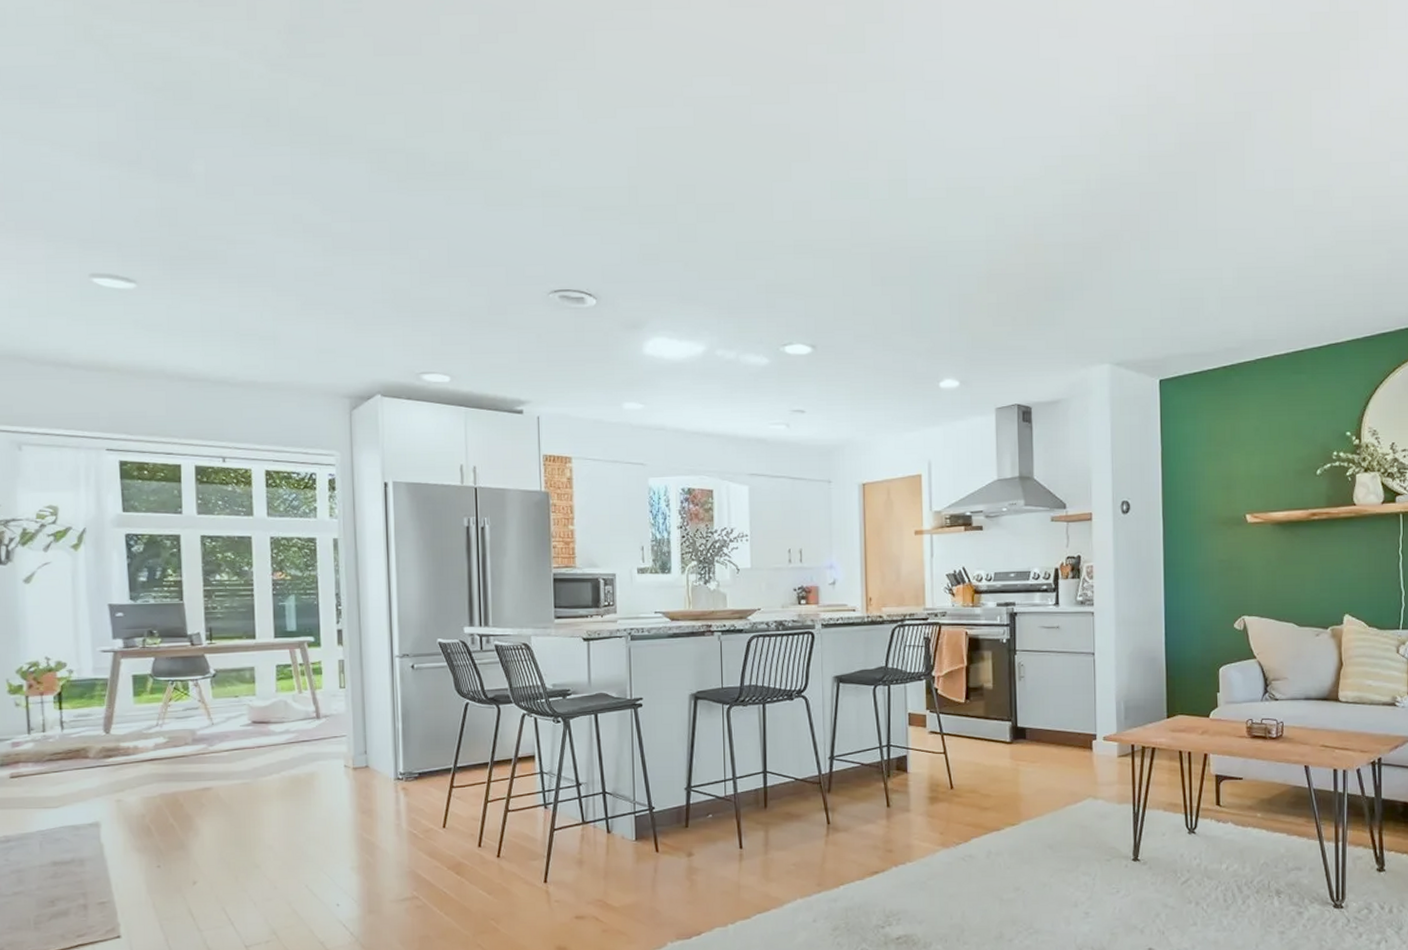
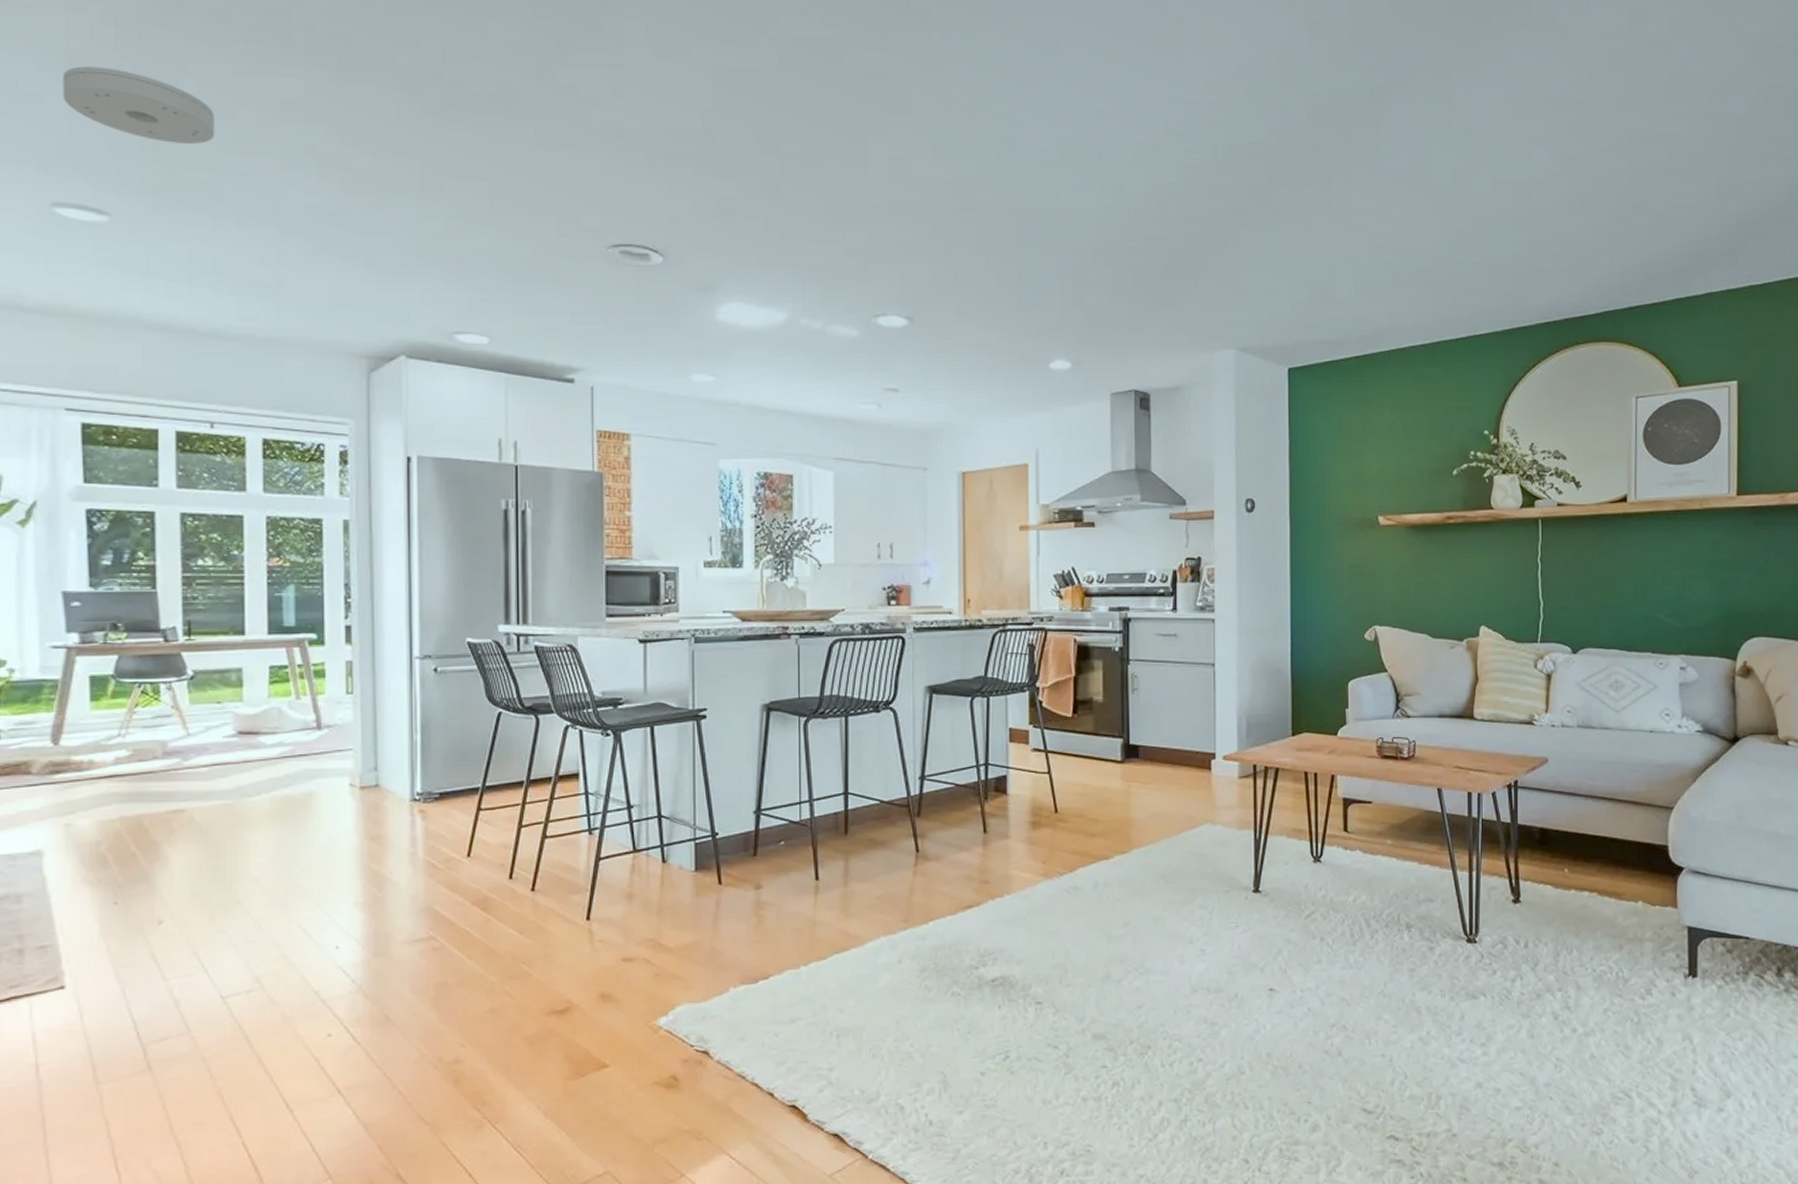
smoke detector: none [95,155,219,219] -> present [62,66,215,145]

